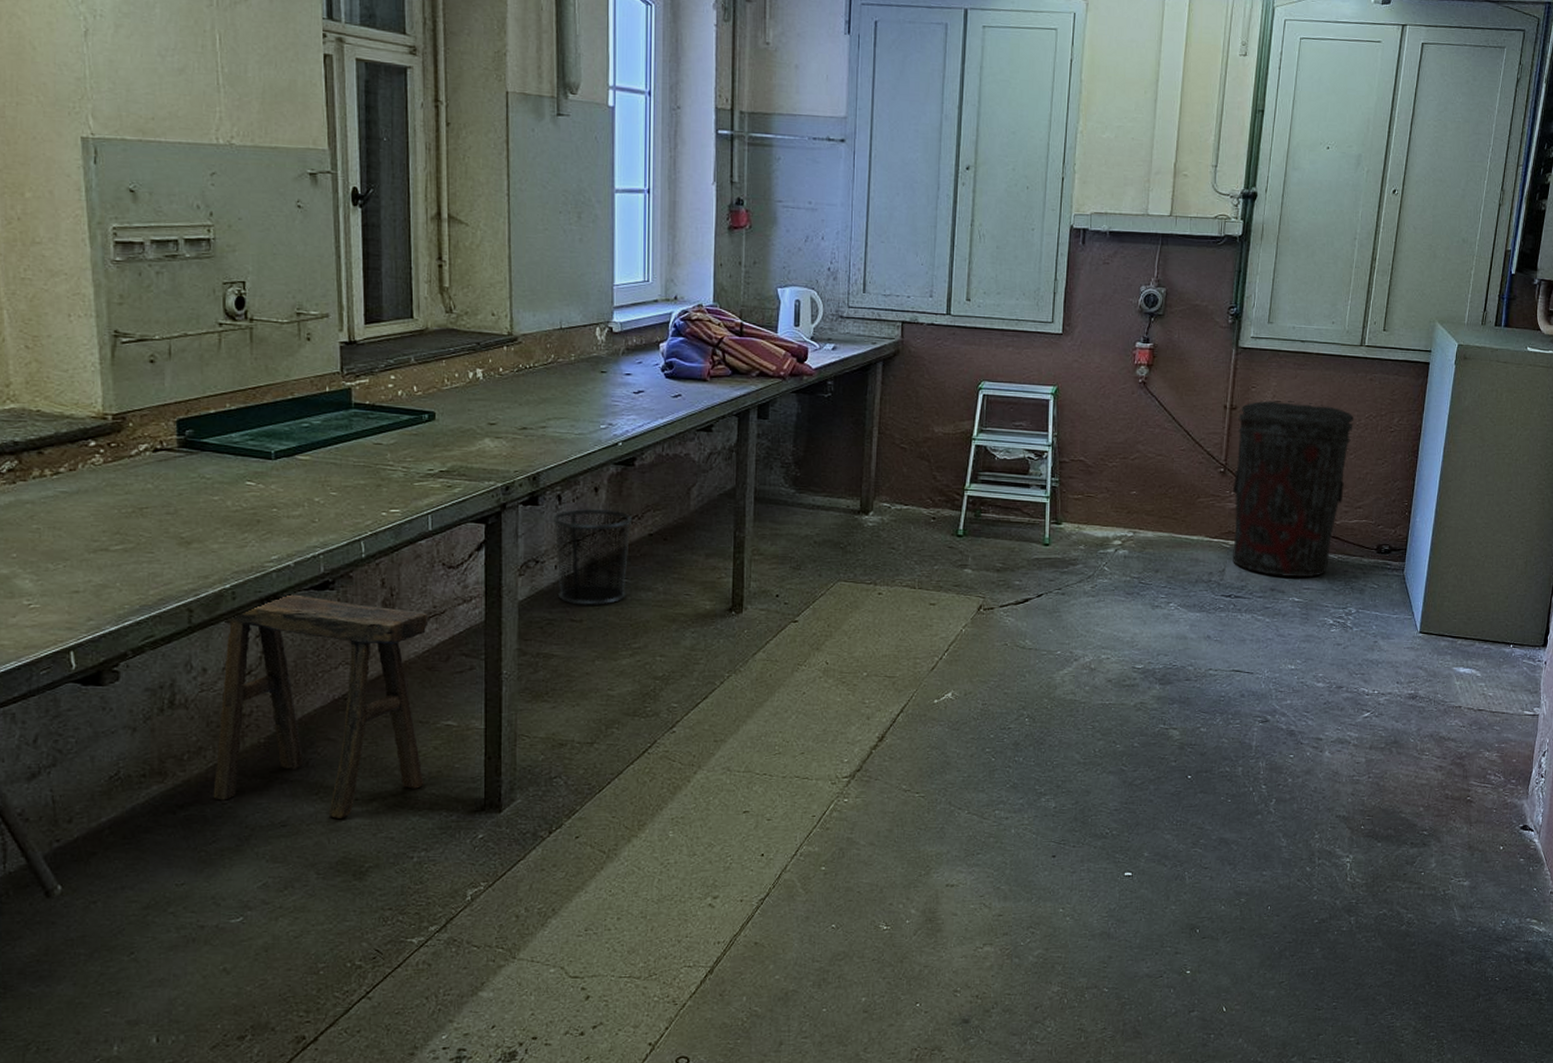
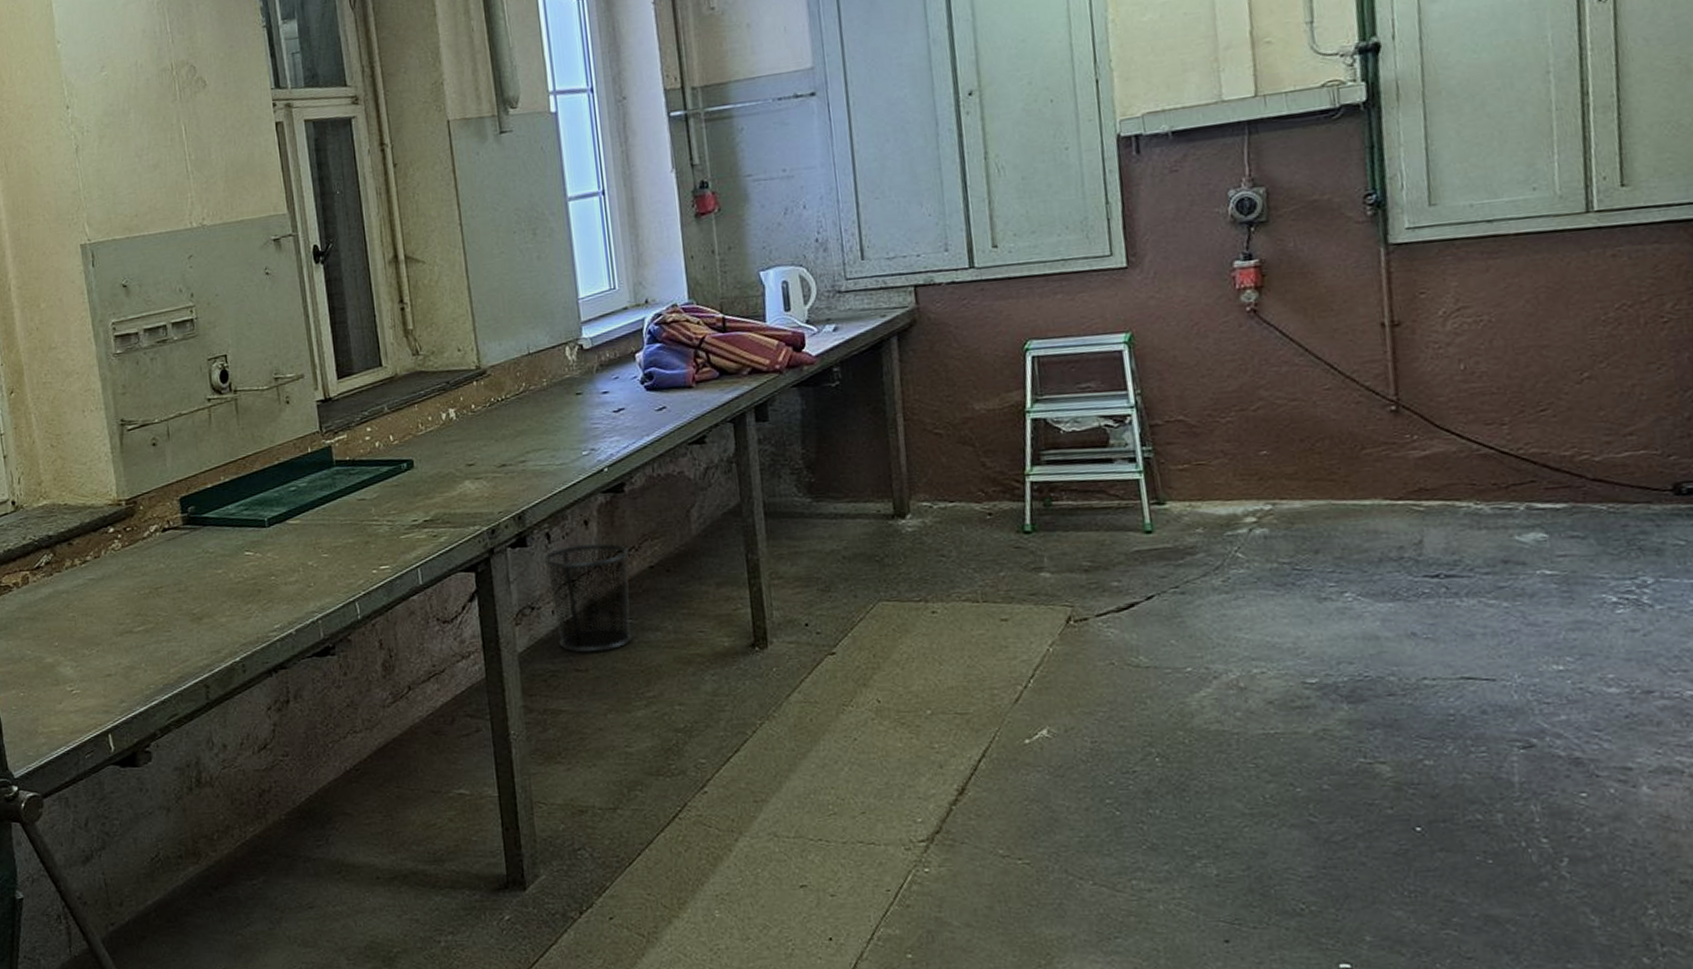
stool: present [213,593,429,818] -> none [238,662,443,899]
trash can: present [1232,400,1355,578] -> none [1405,301,1599,542]

